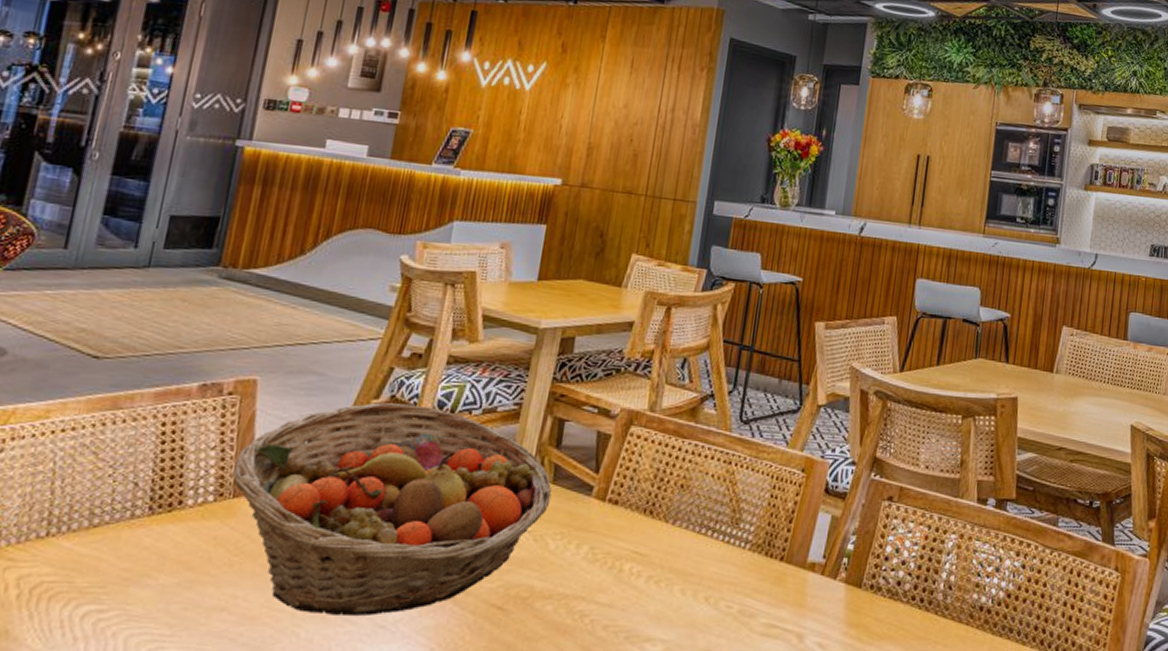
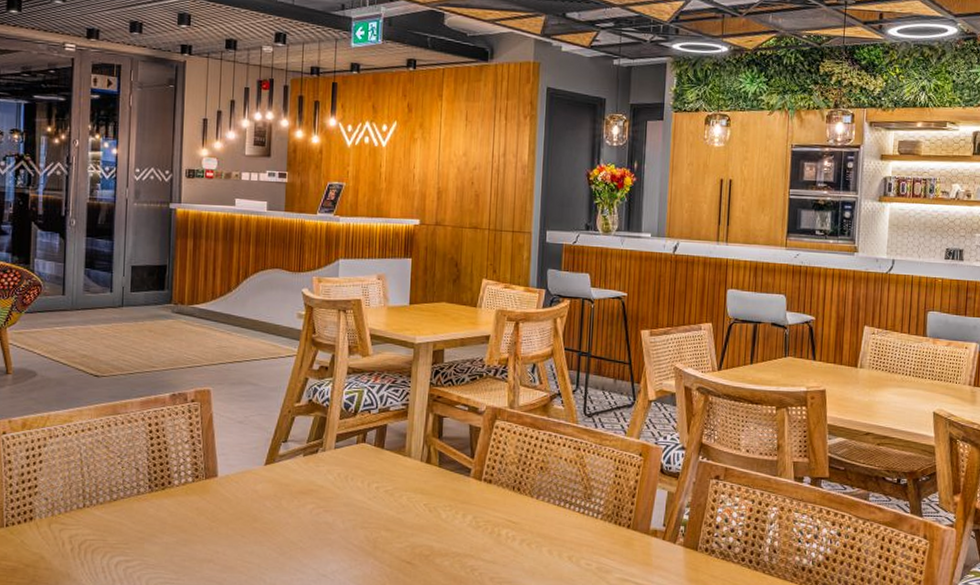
fruit basket: present [233,402,552,616] -> none [203,405,439,567]

